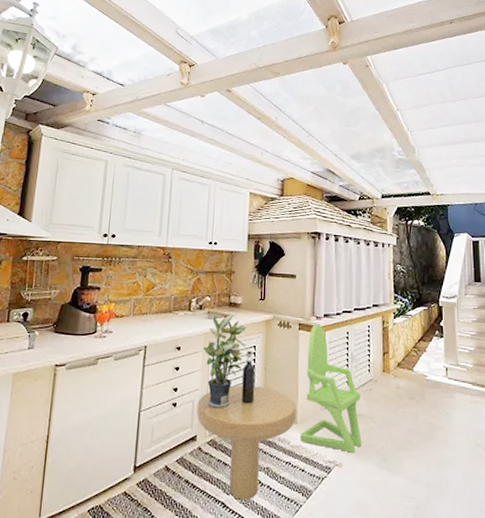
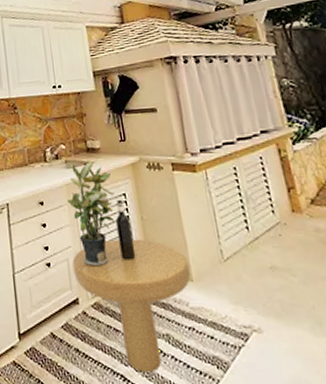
chair: present [300,325,362,453] -> none [186,163,284,315]

